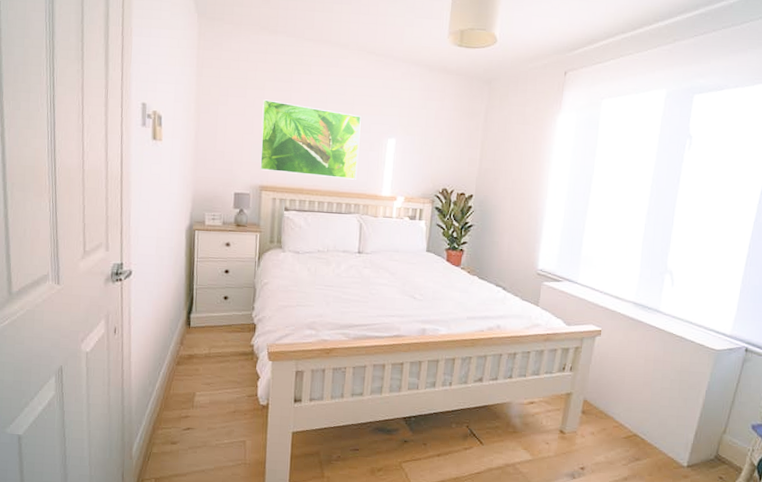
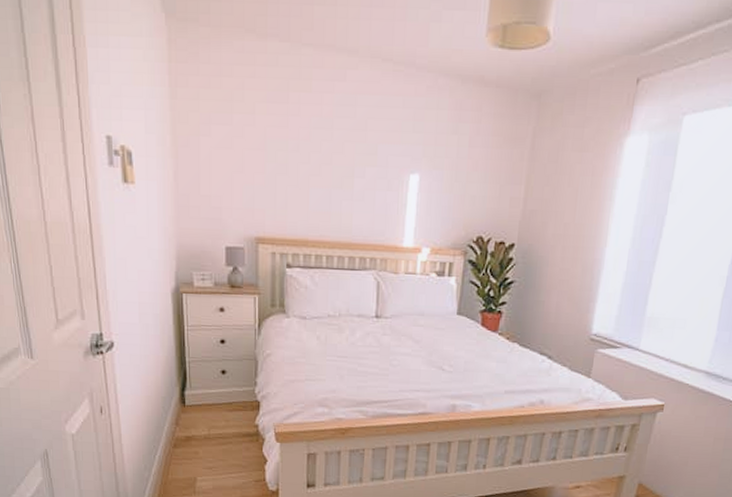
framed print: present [260,99,361,180] -> none [253,127,376,228]

